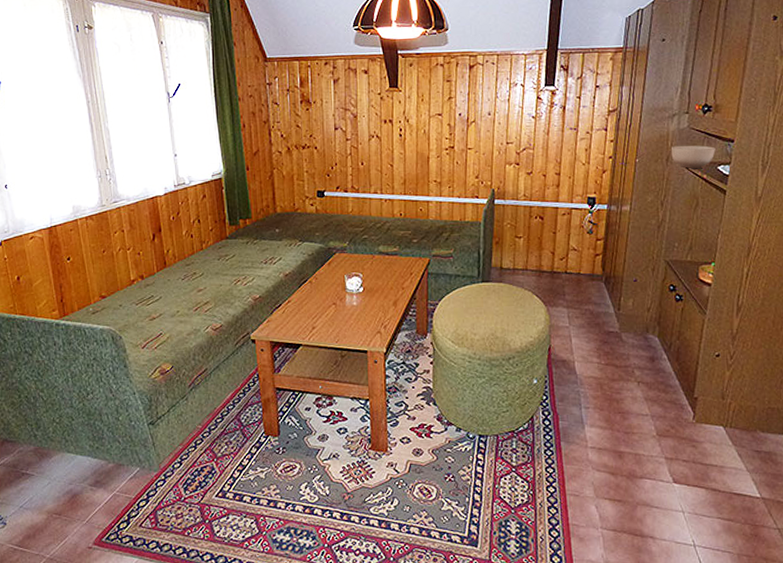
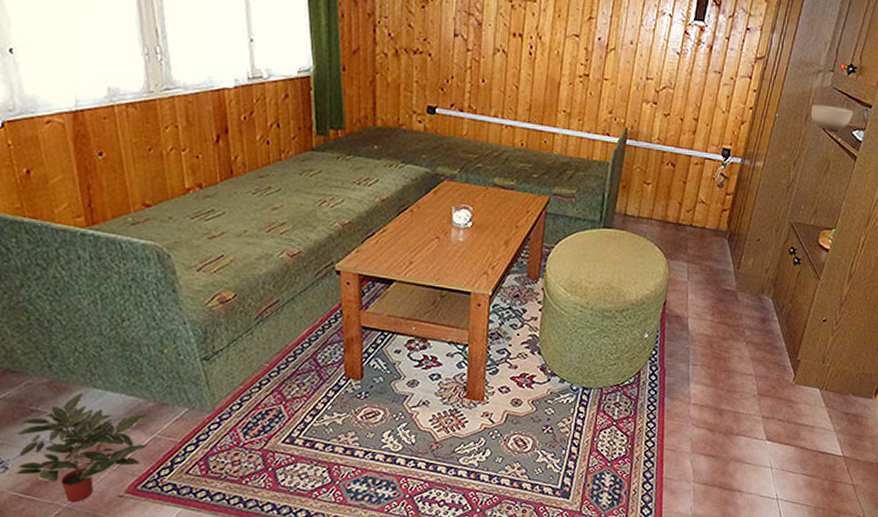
potted plant: none [12,457,109,554] -> present [16,393,148,503]

